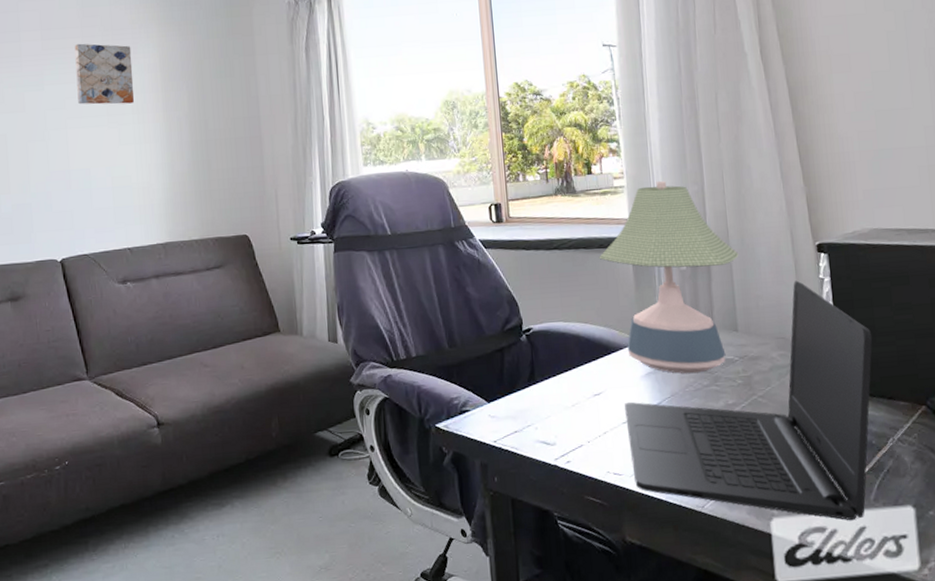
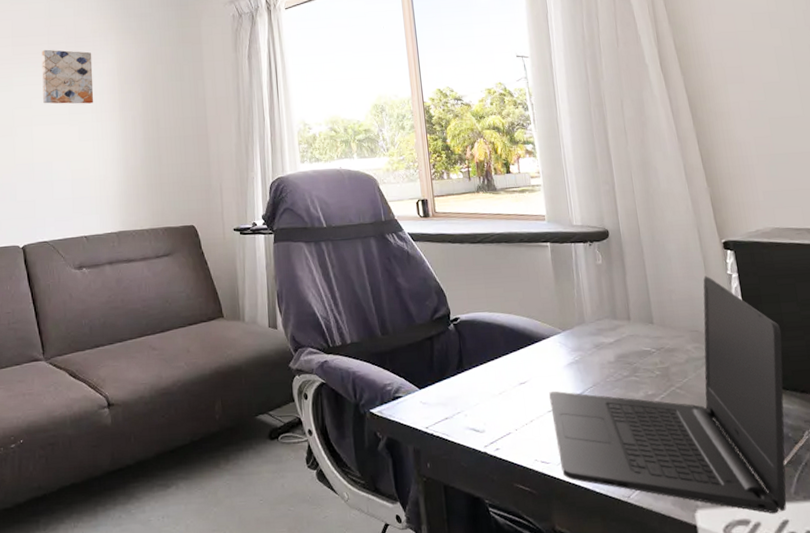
desk lamp: present [599,180,739,374] -> none [519,180,651,365]

